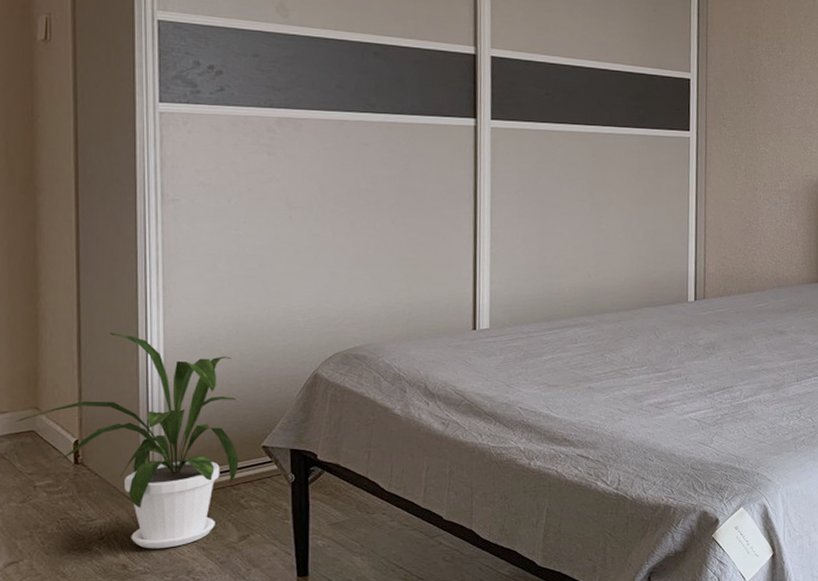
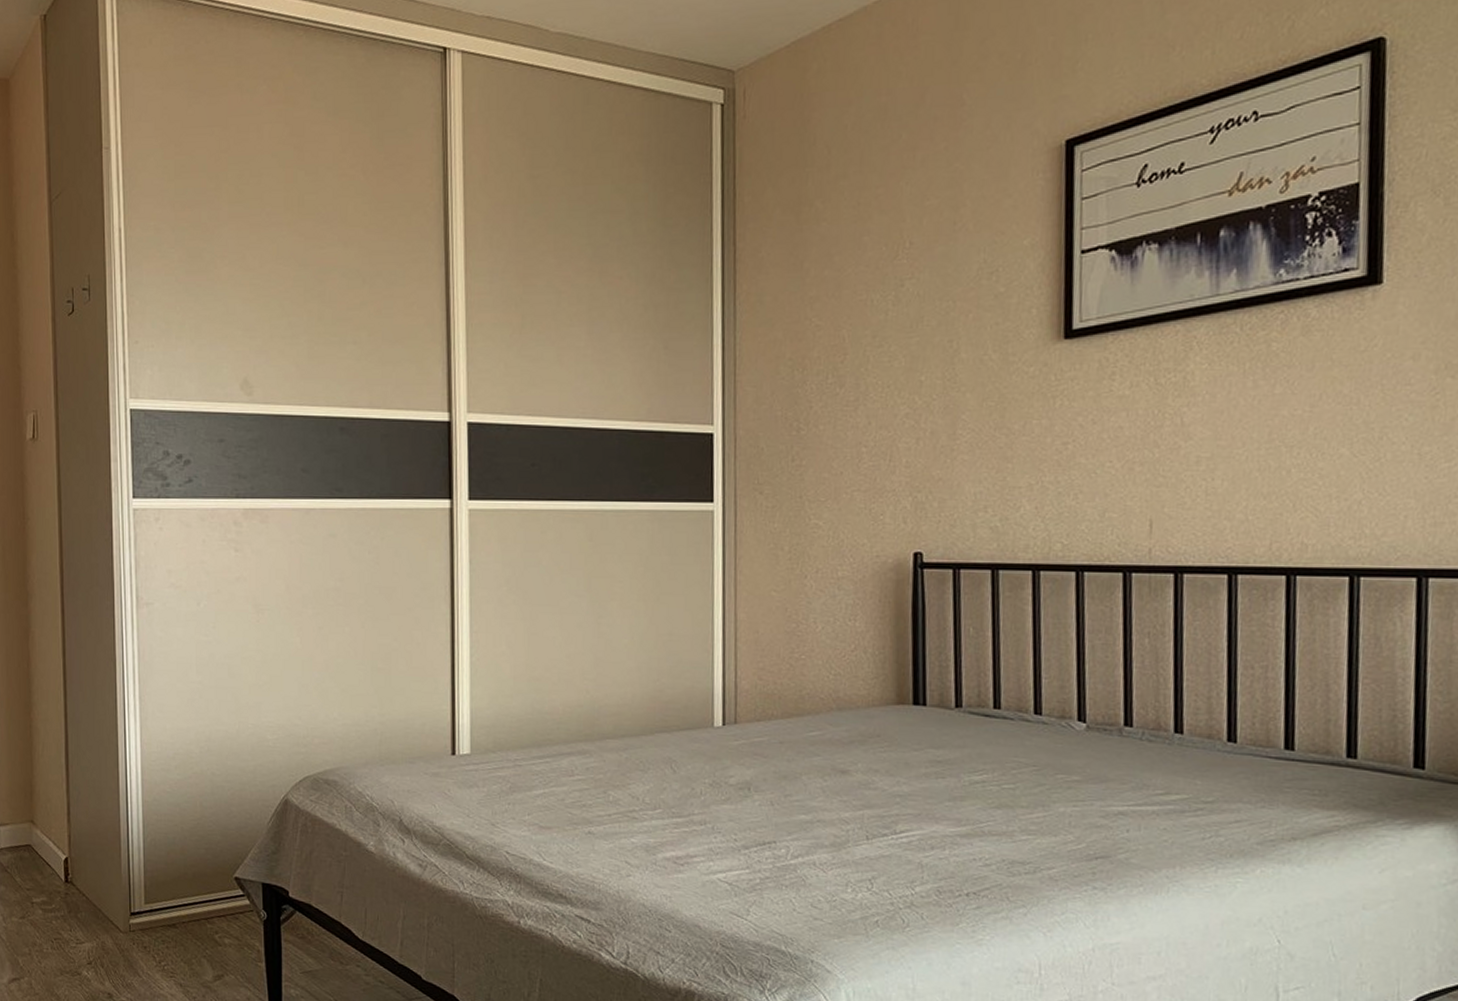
house plant: present [16,332,239,549] -> none [16,745,213,981]

